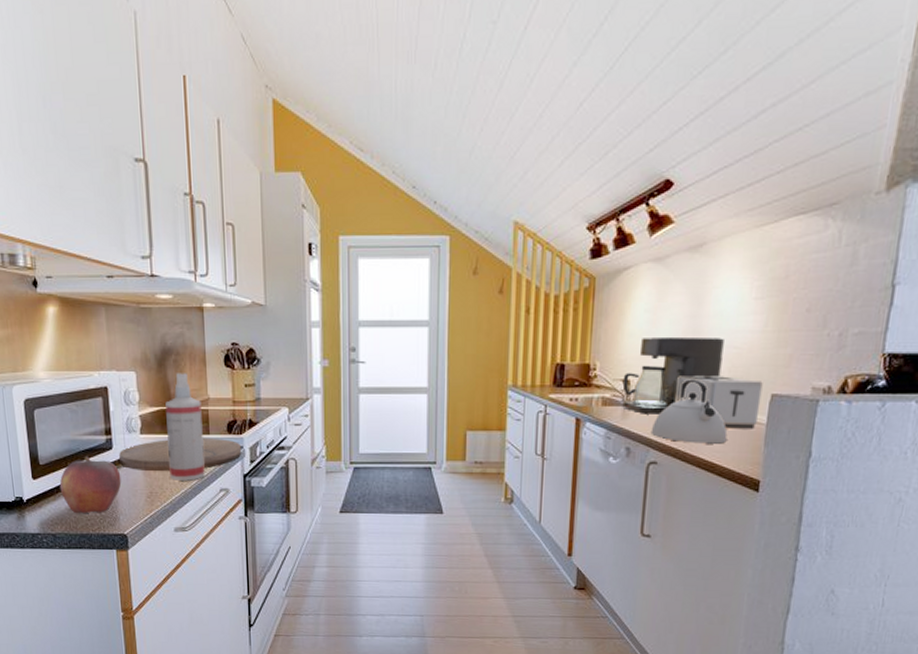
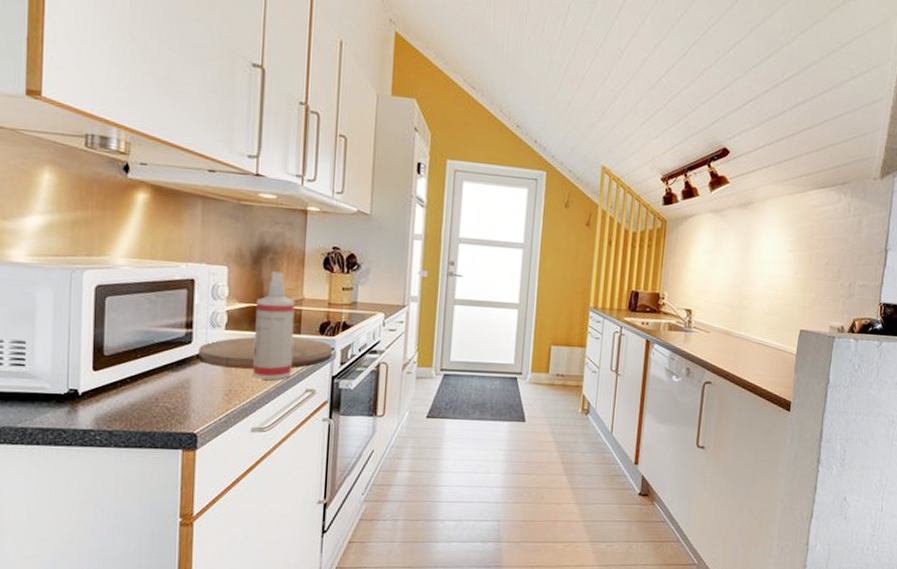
fruit: present [59,456,122,514] -> none [124,349,198,411]
coffee maker: present [622,336,724,414] -> none [685,274,765,341]
kettle: present [650,379,728,444] -> none [707,312,767,369]
toaster: present [674,374,763,429] -> none [726,308,794,358]

